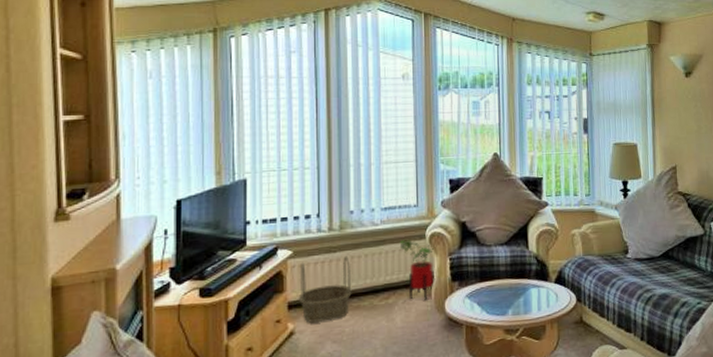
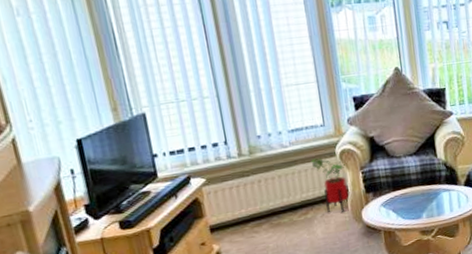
basket: present [298,256,352,323] -> none [216,179,271,243]

